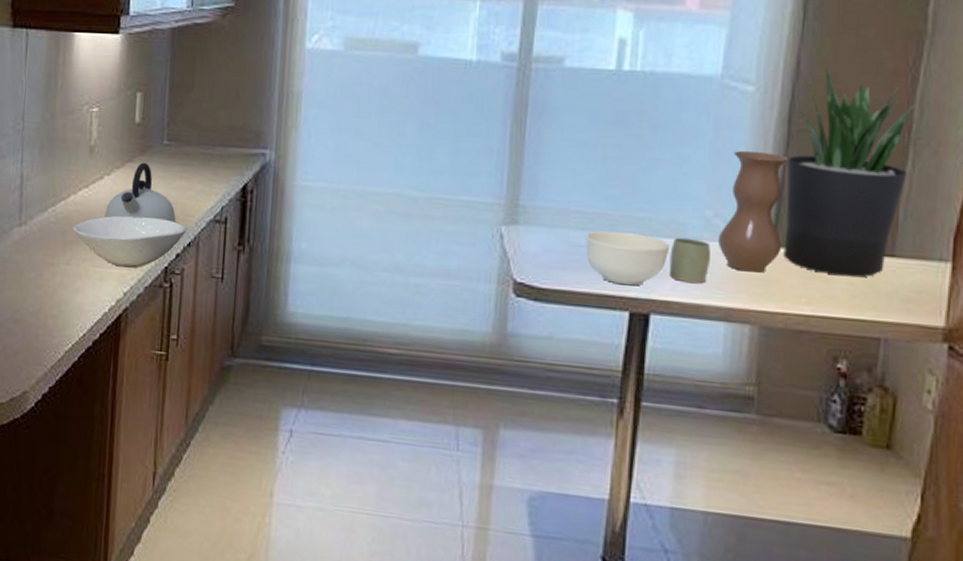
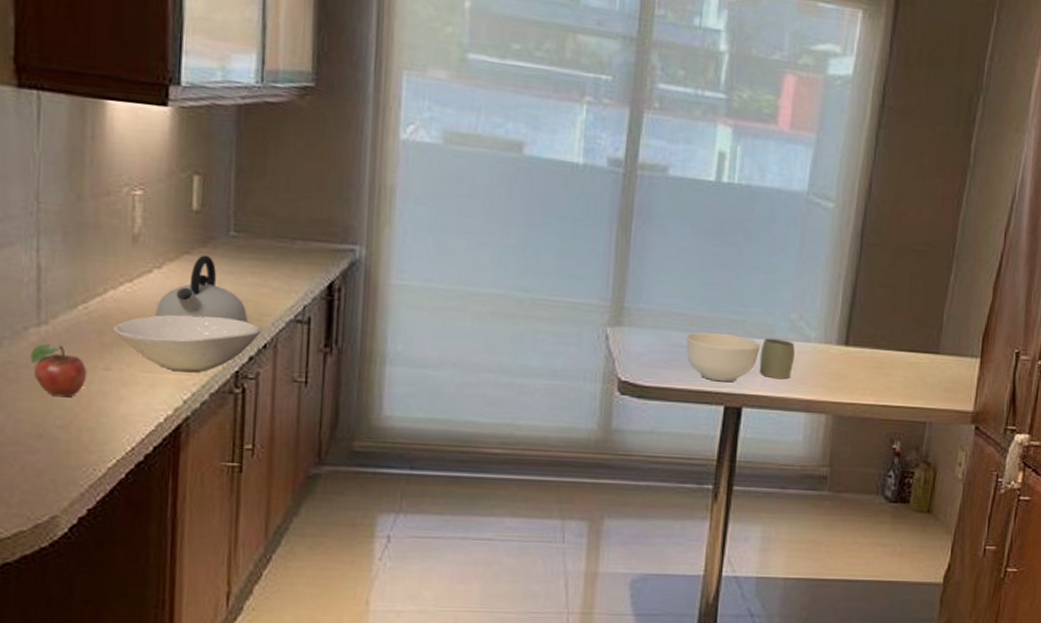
fruit: none [13,241,53,287] -> present [30,344,87,396]
vase: present [717,150,789,273] -> none [800,260,861,369]
planter: present [783,66,915,277] -> none [854,189,959,372]

